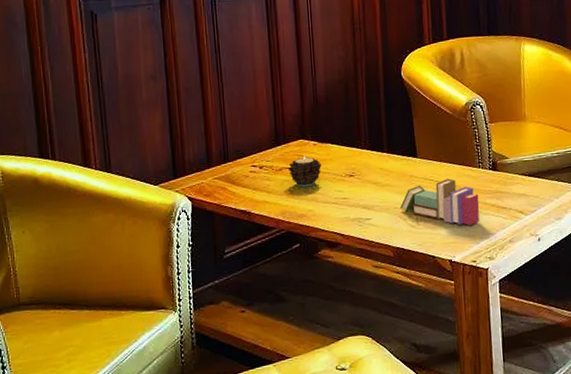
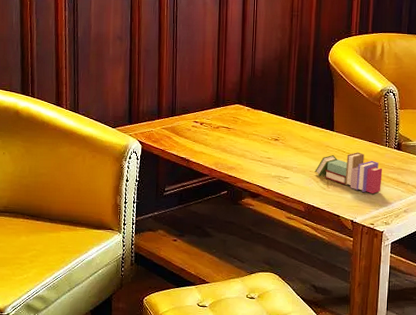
candle: present [288,155,321,188] -> none [224,118,252,145]

